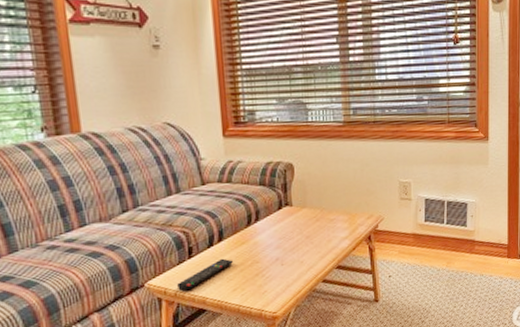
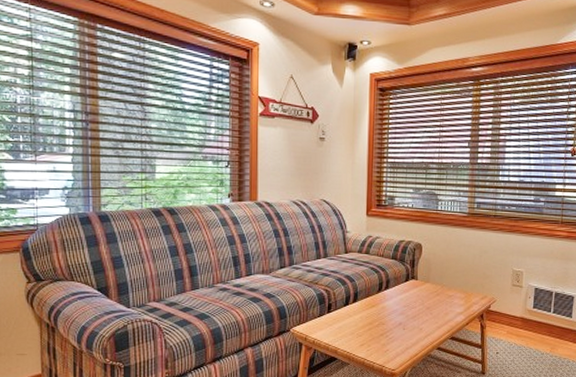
remote control: present [177,258,234,292] -> none [316,316,364,340]

